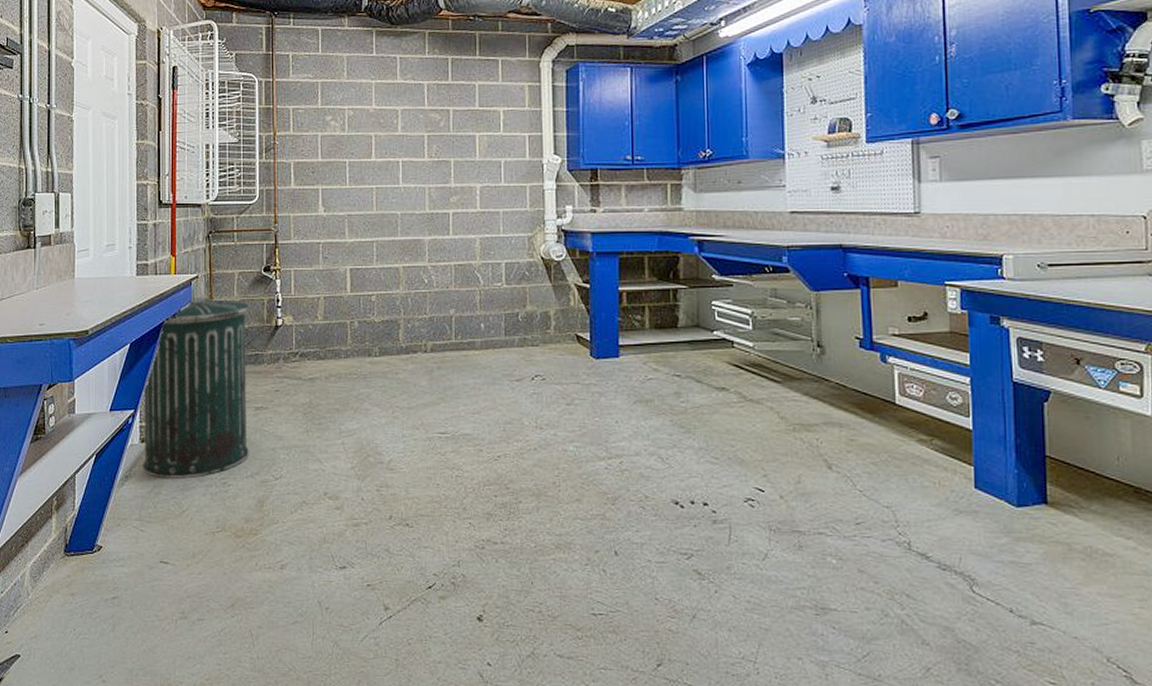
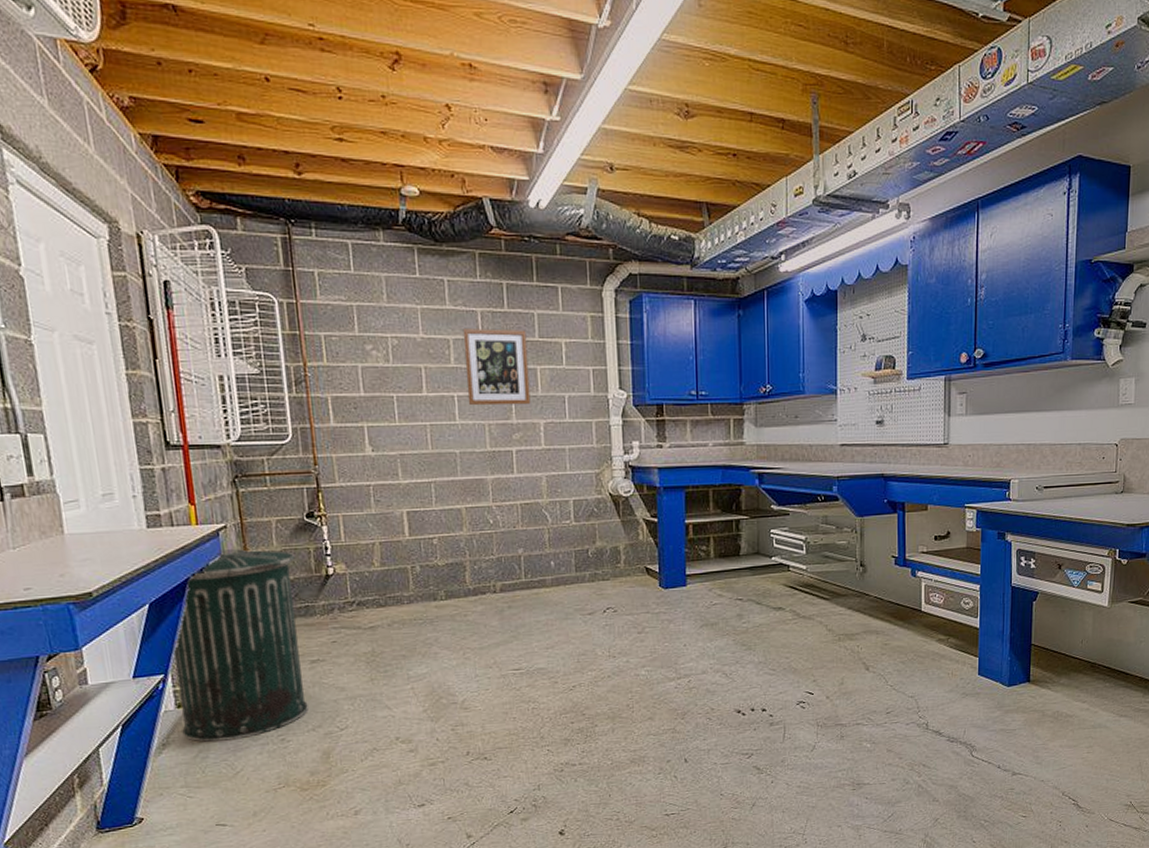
wall art: none [410,99,469,170] -> present [462,328,531,406]

